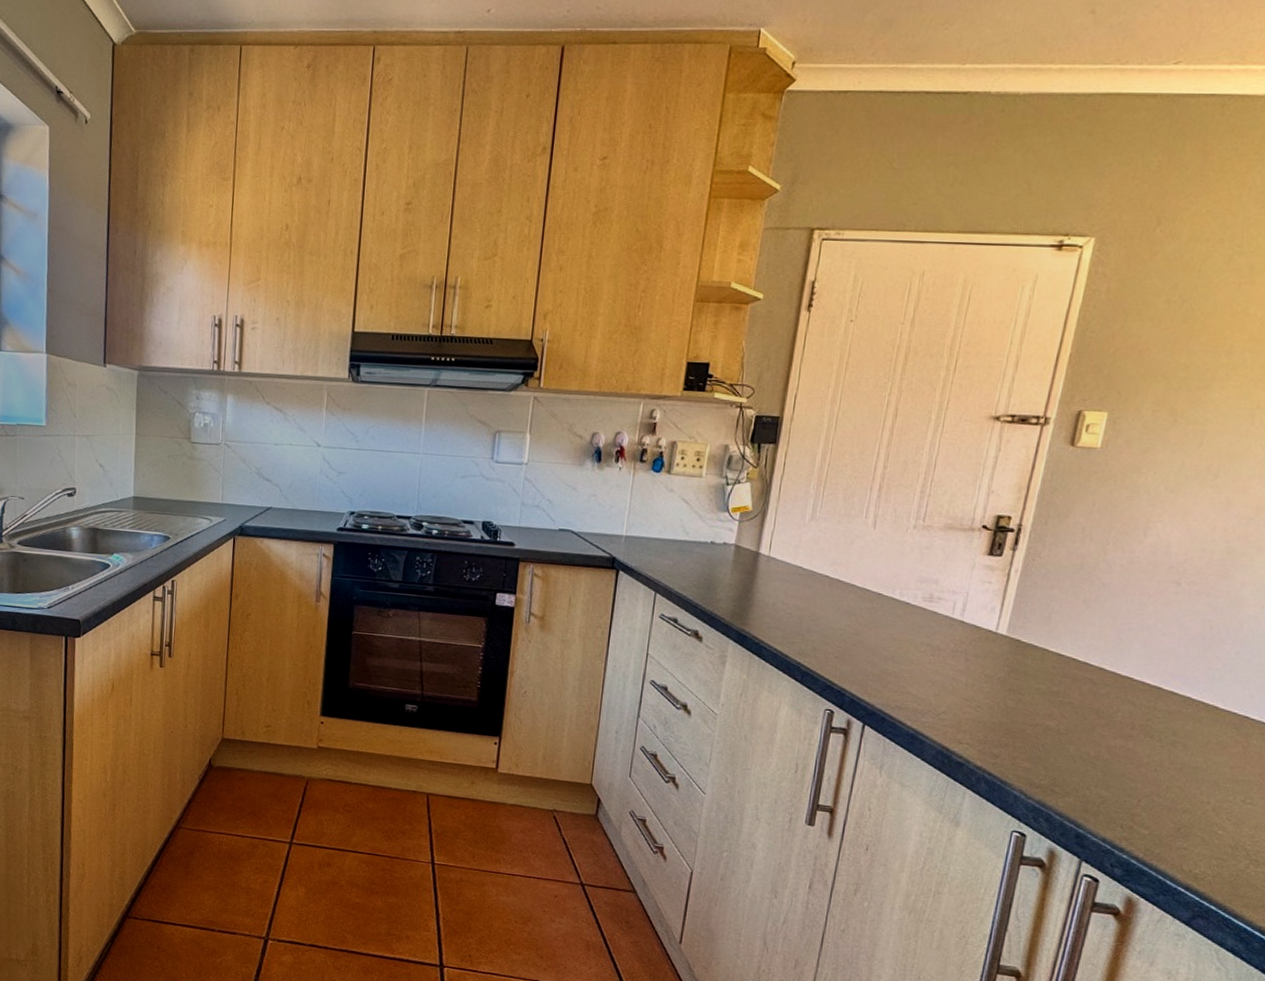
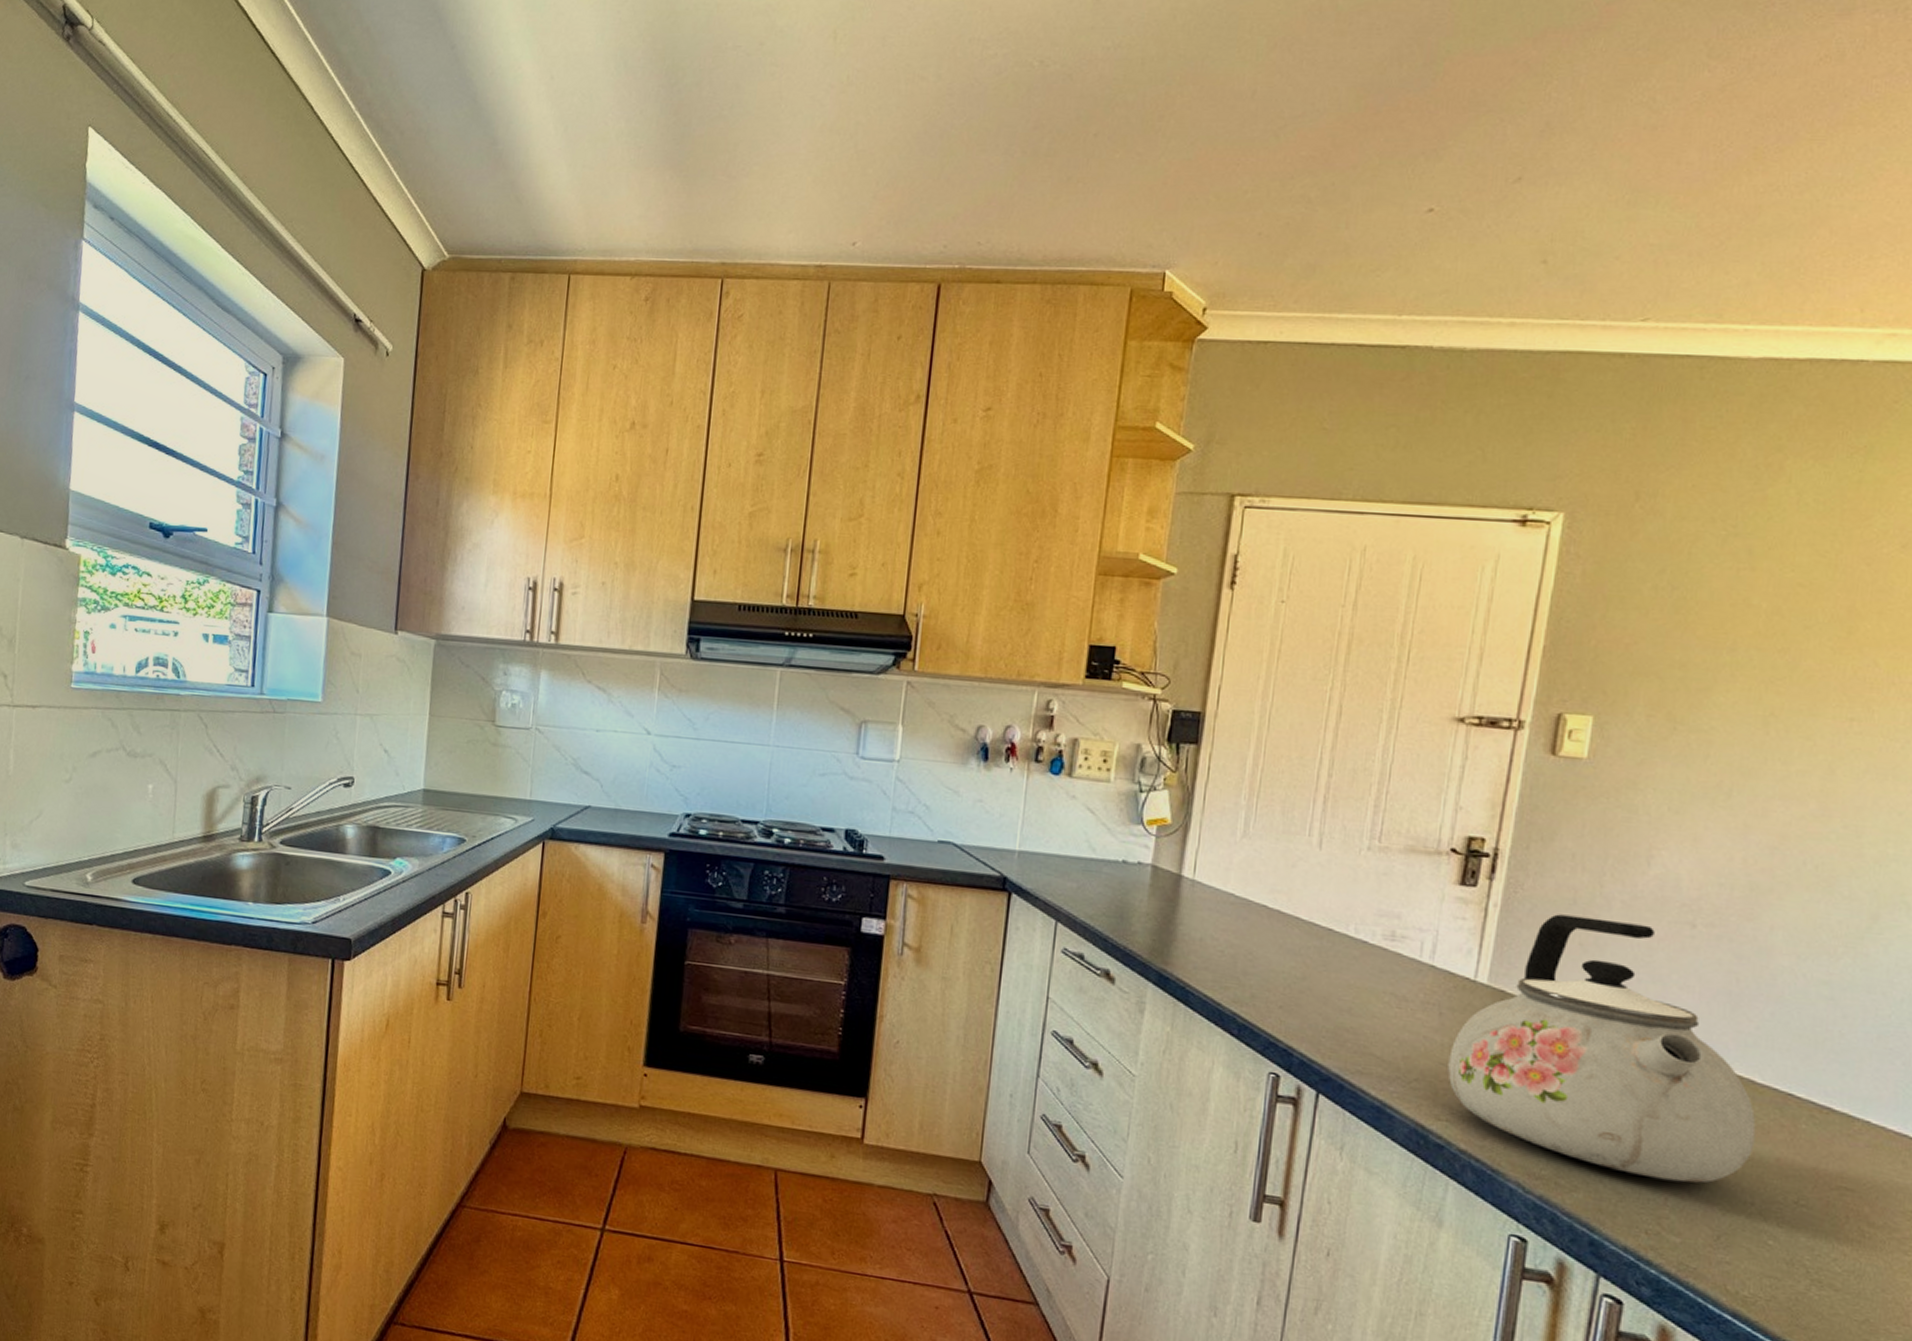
kettle: none [970,577,1217,788] -> present [1448,914,1756,1183]

